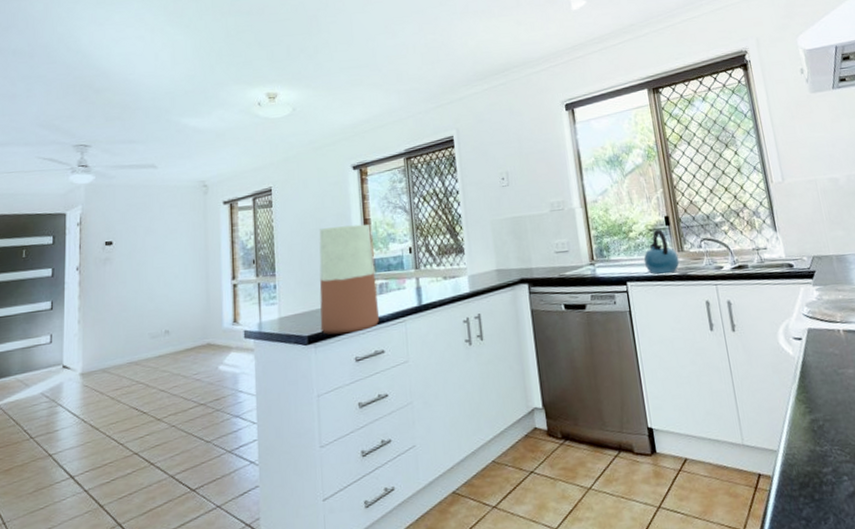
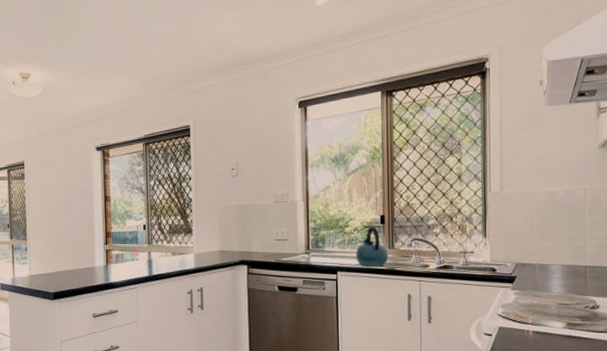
vase: present [319,224,380,335] -> none [64,201,115,294]

